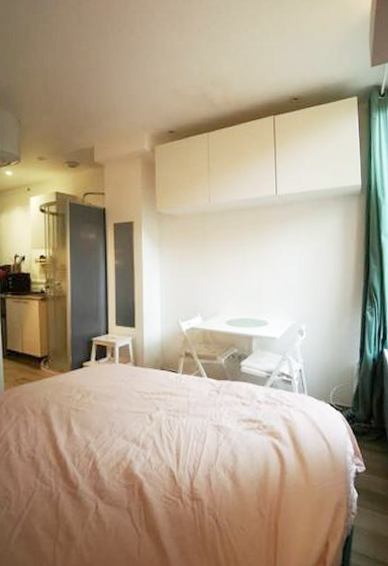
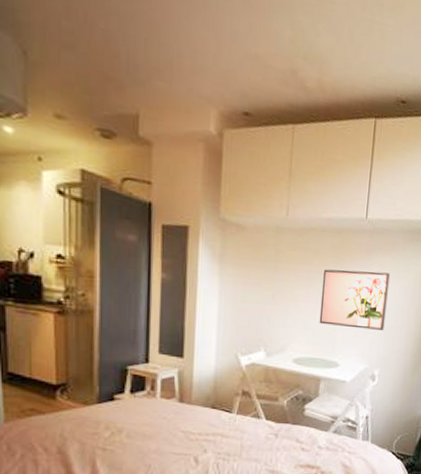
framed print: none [244,237,306,289] -> present [319,269,391,330]

